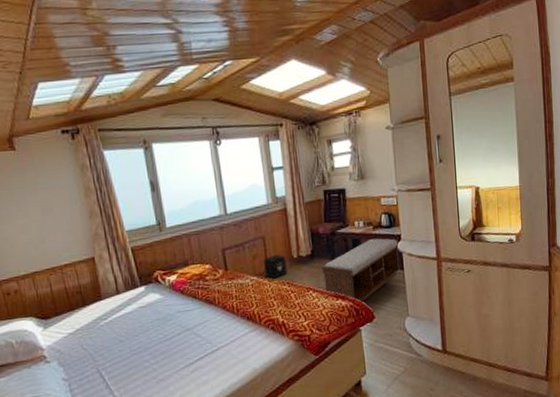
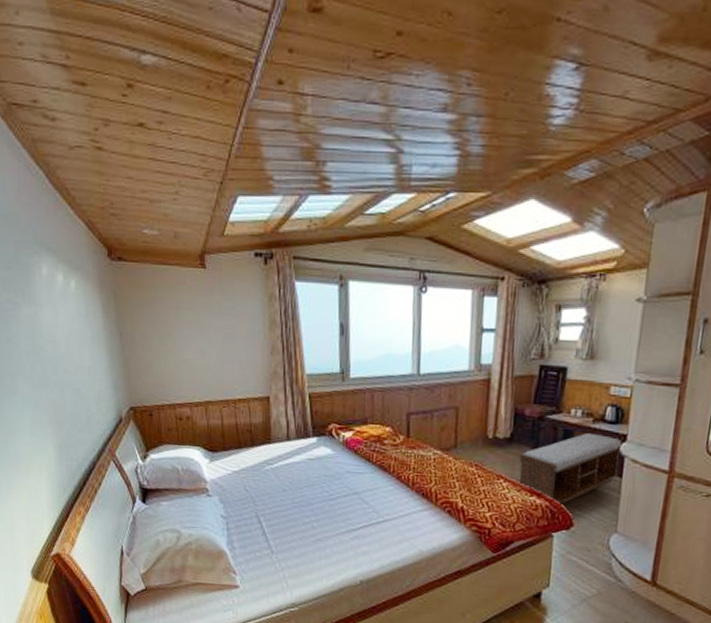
air purifier: present [262,254,287,279] -> none [451,430,479,458]

